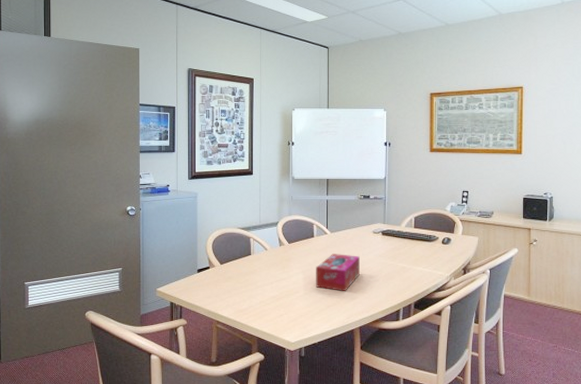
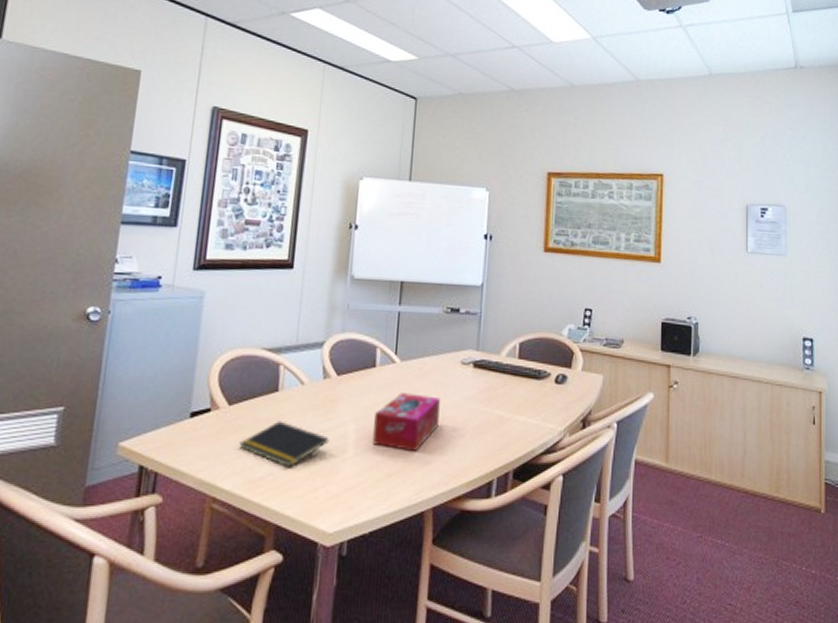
notepad: none [230,273,287,302] -> present [239,421,329,467]

